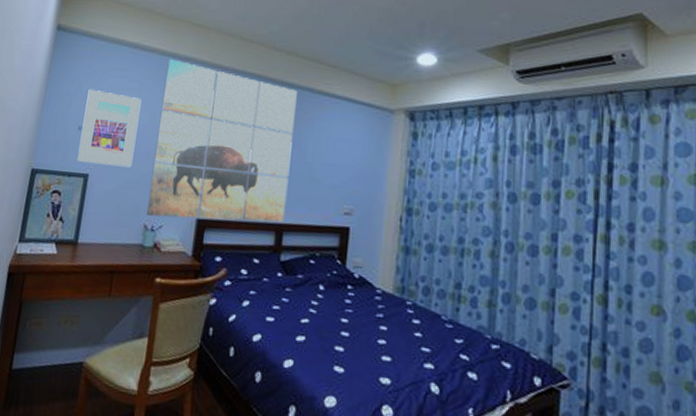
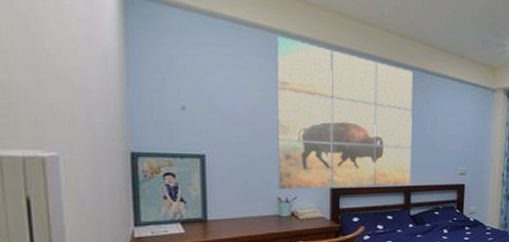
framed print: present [77,88,142,168] -> none [185,65,254,146]

